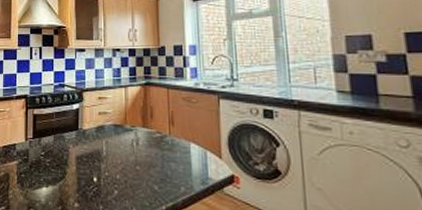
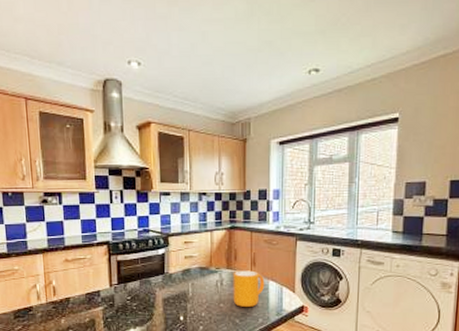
mug: none [149,130,186,172] -> present [233,270,265,307]

